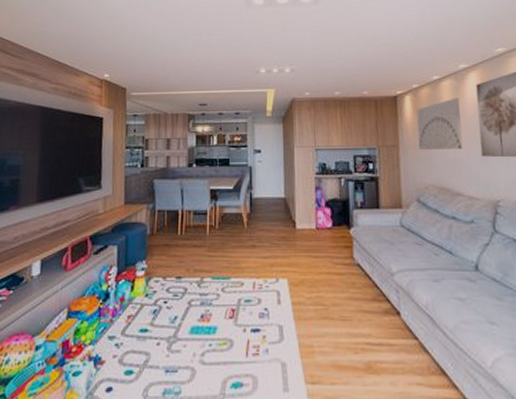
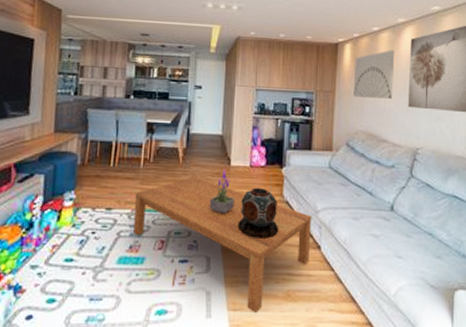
coffee table: none [203,242,390,386] -> present [133,177,312,313]
potted plant: none [277,233,303,280] -> present [209,169,235,214]
decorative sphere: none [308,250,353,305] -> present [237,187,279,239]

